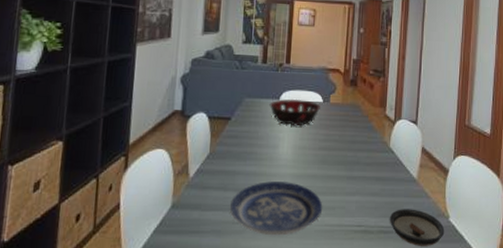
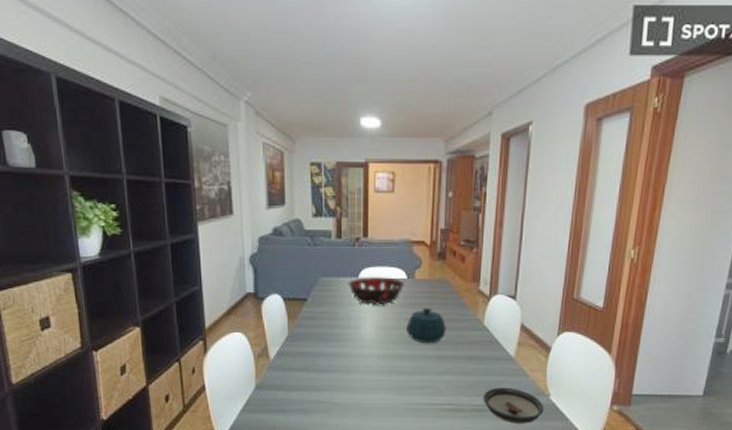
plate: present [229,181,323,236] -> none [313,362,411,414]
teapot: none [320,129,356,164] -> present [406,307,446,344]

